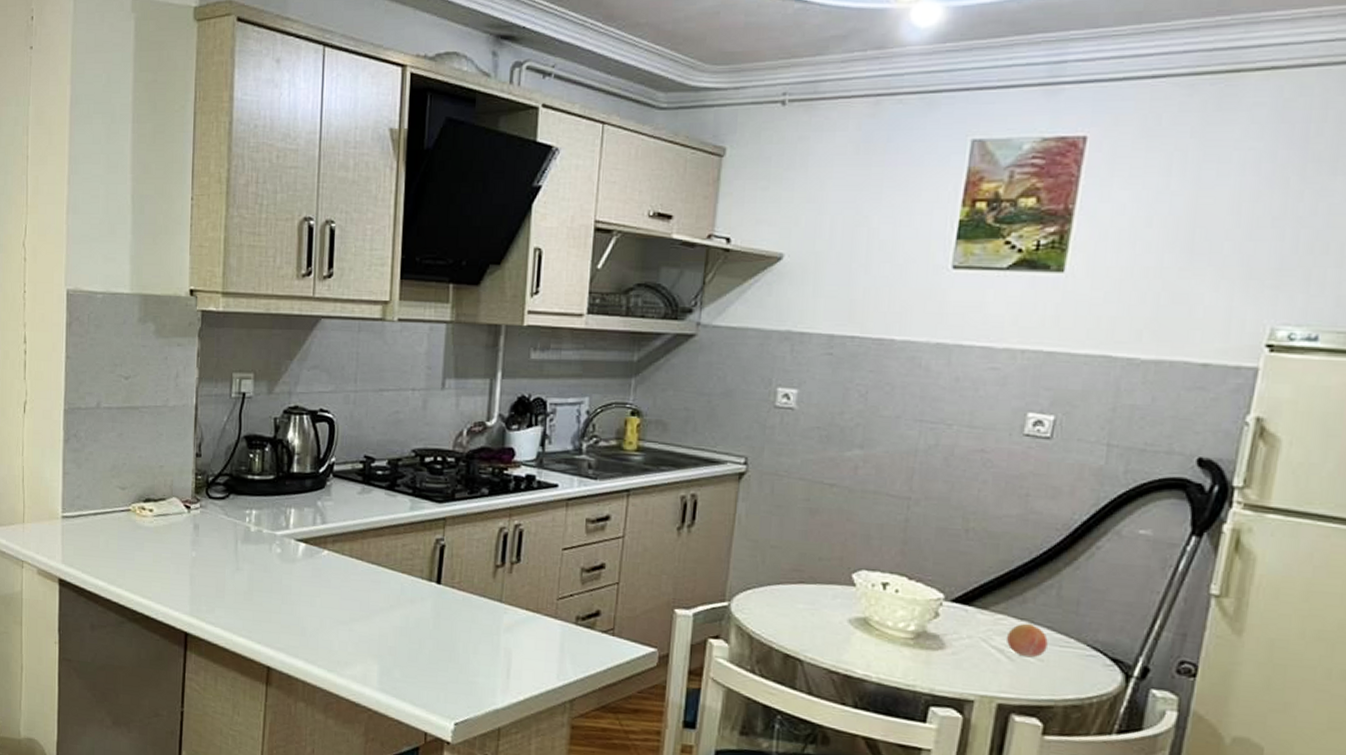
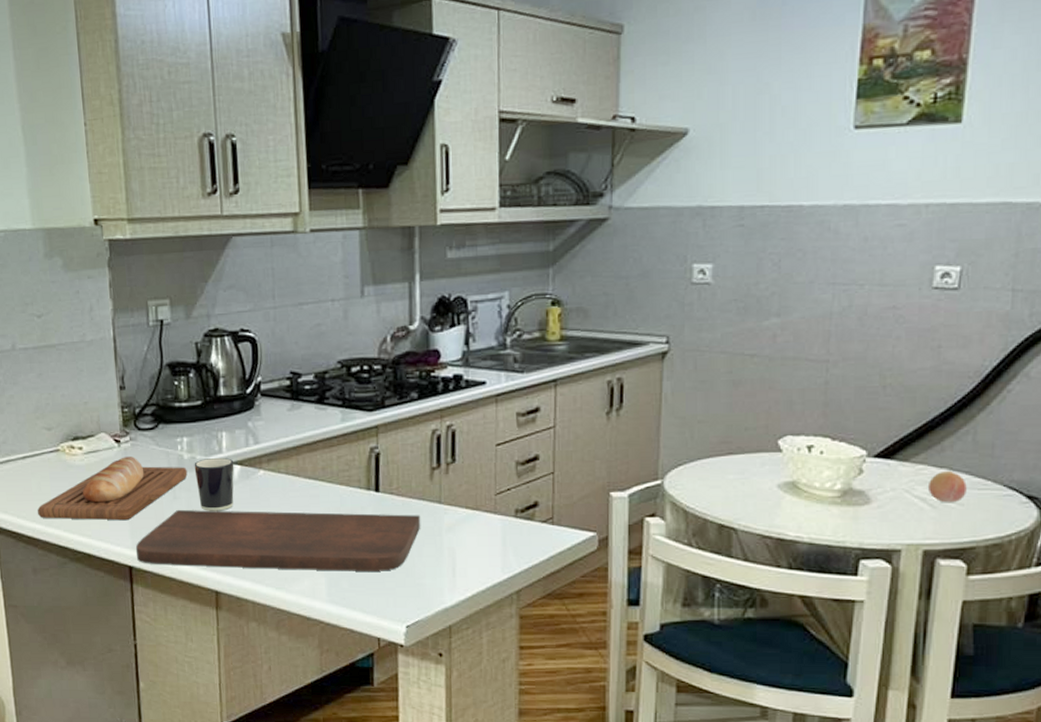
bread loaf: none [102,523,253,587] -> present [38,457,188,521]
cutting board: none [193,581,480,665] -> present [135,510,421,571]
mug: none [260,532,300,587] -> present [194,457,234,511]

